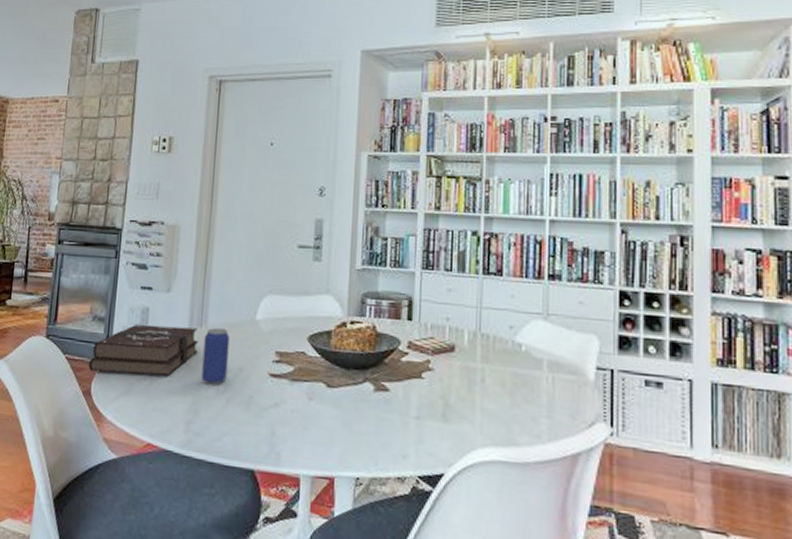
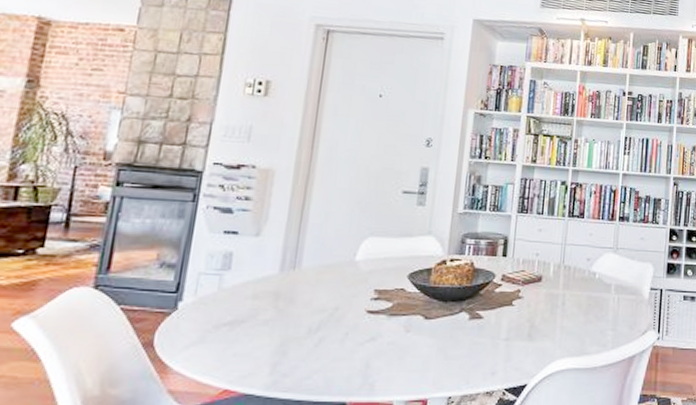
hardback book: present [88,324,198,377] -> none [151,269,290,322]
beverage can: present [201,328,230,385] -> none [292,270,326,325]

